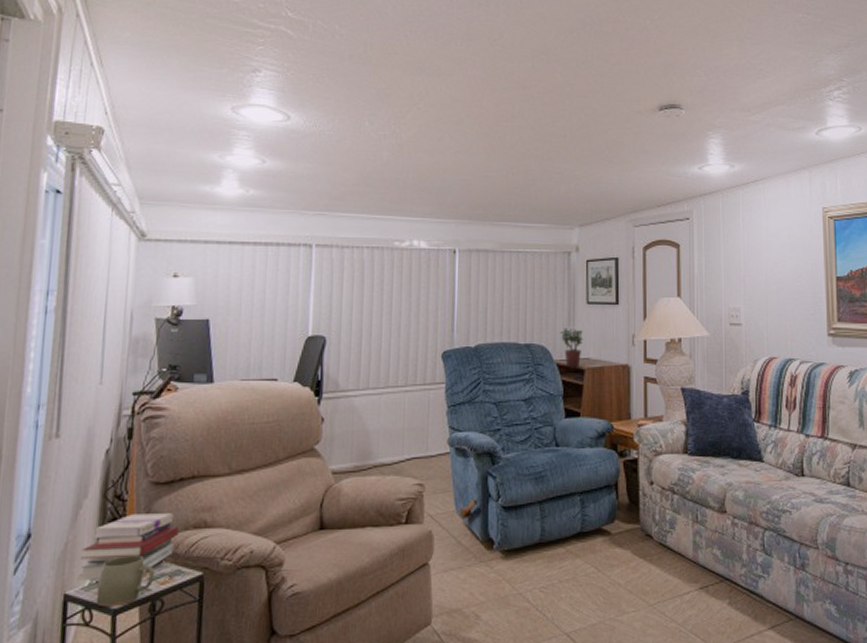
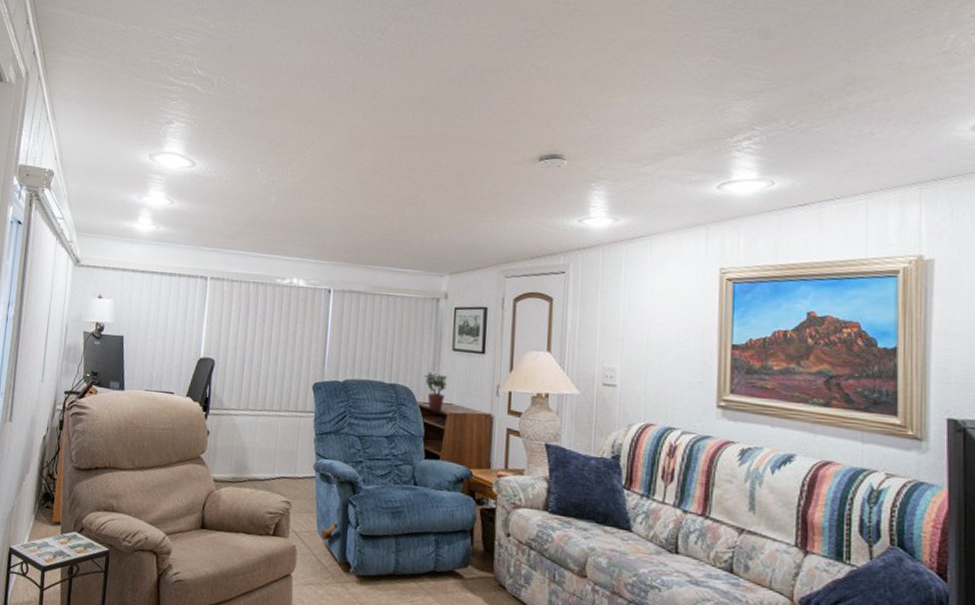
books: present [77,513,179,582] -> none [19,491,93,541]
mug: present [96,555,155,608] -> none [31,524,74,565]

